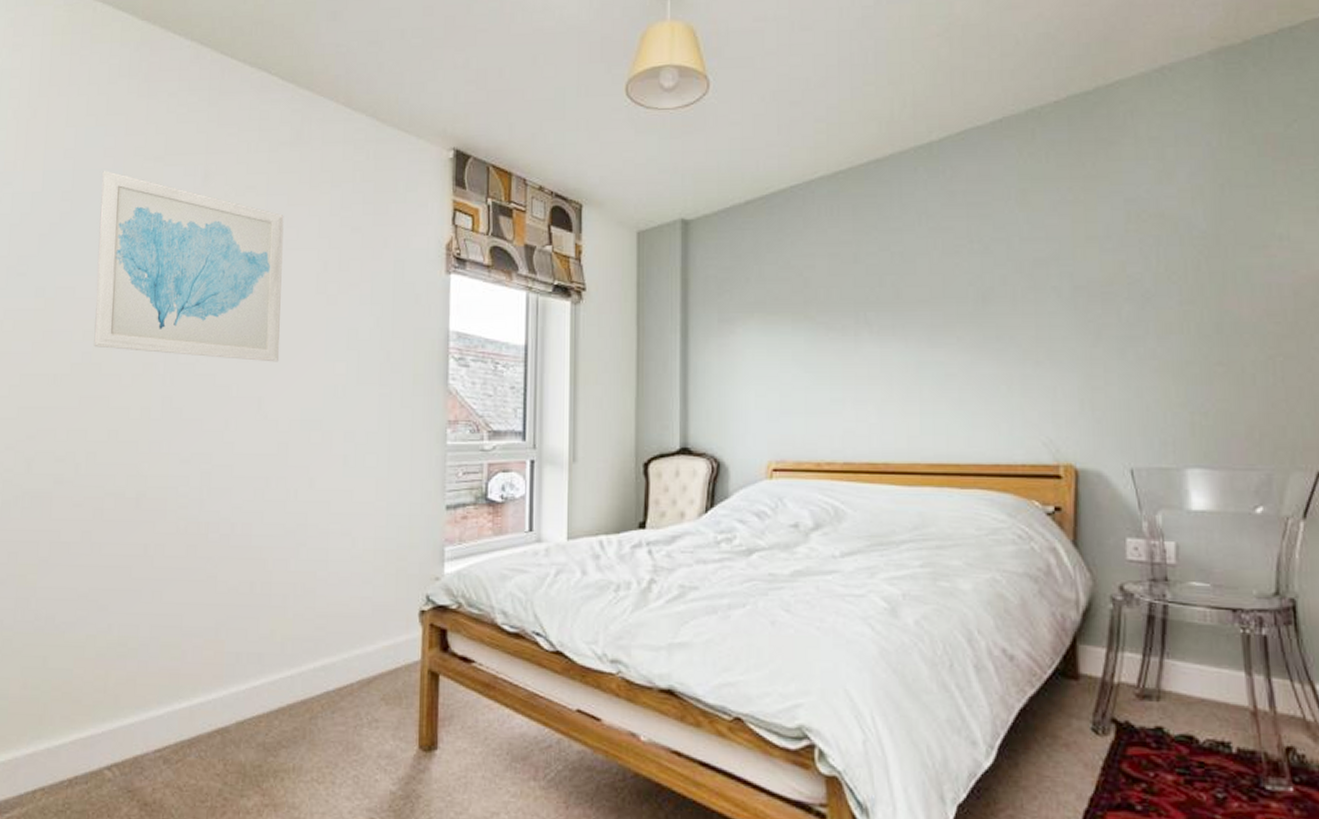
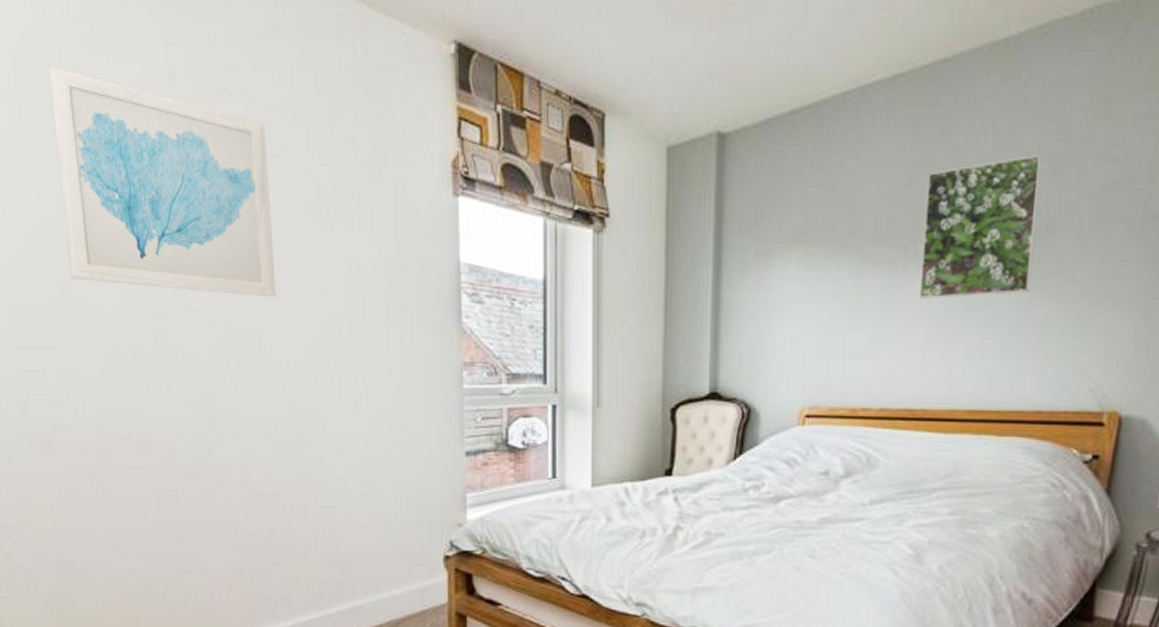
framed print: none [871,236,975,361] -> present [919,155,1042,299]

